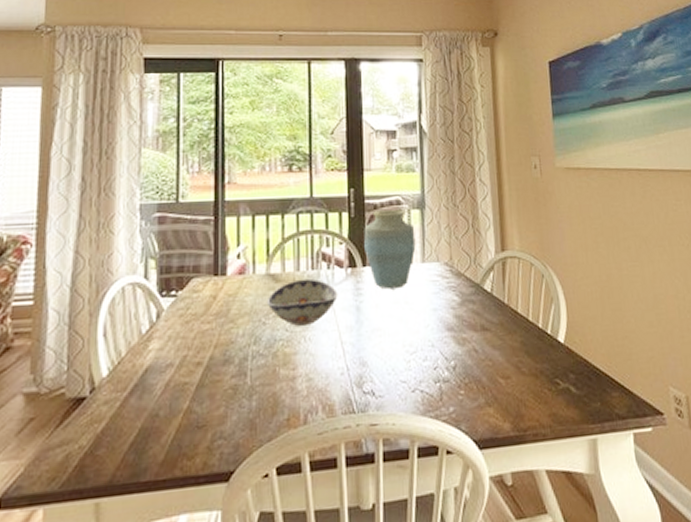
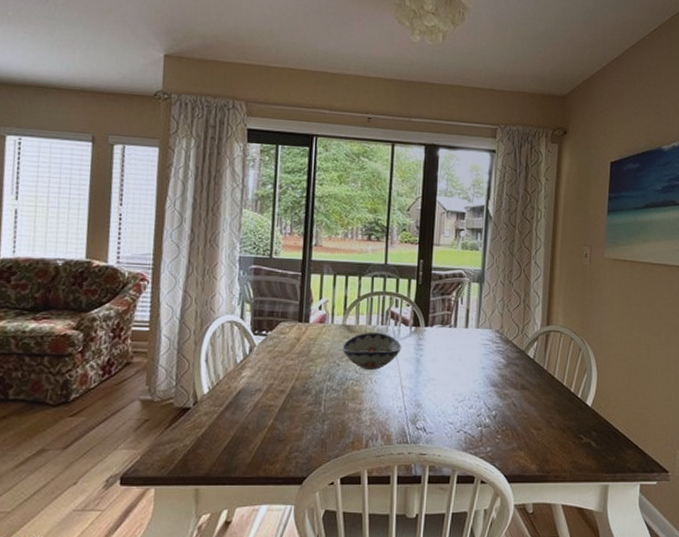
vase: present [364,210,416,290] -> none [428,281,473,348]

